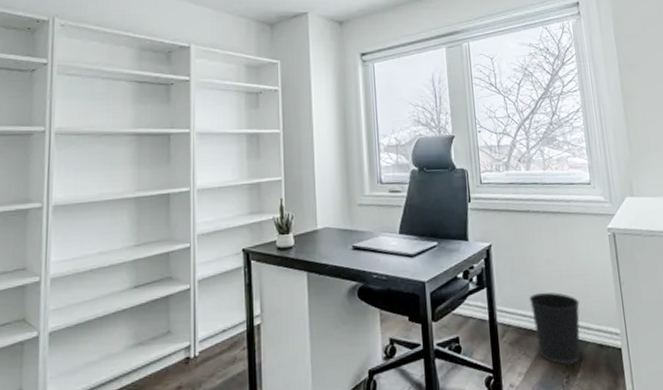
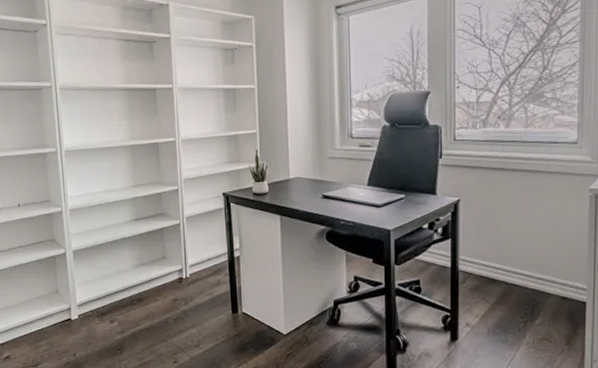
wastebasket: present [529,292,581,365] -> none [494,246,547,311]

